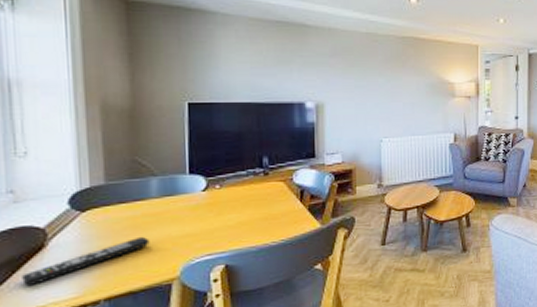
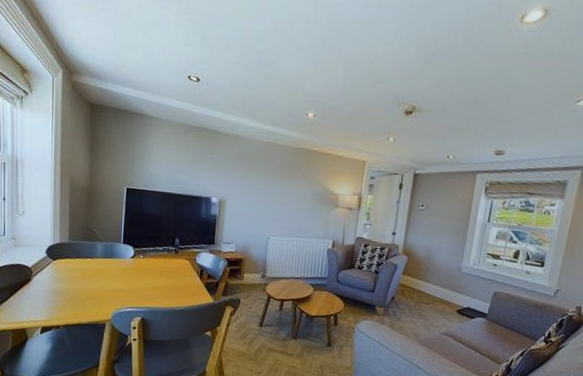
remote control: present [22,236,150,287] -> none [16,284,94,307]

